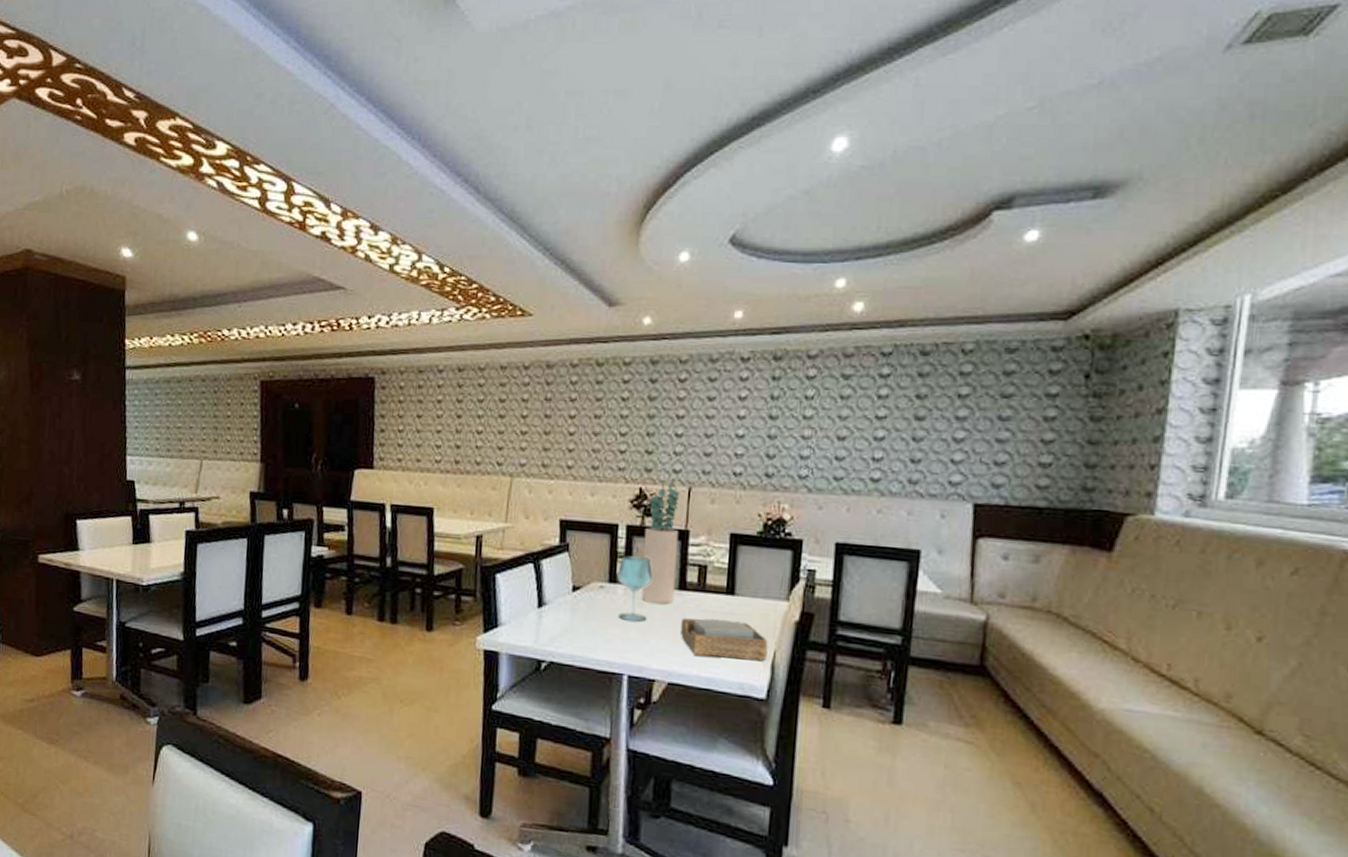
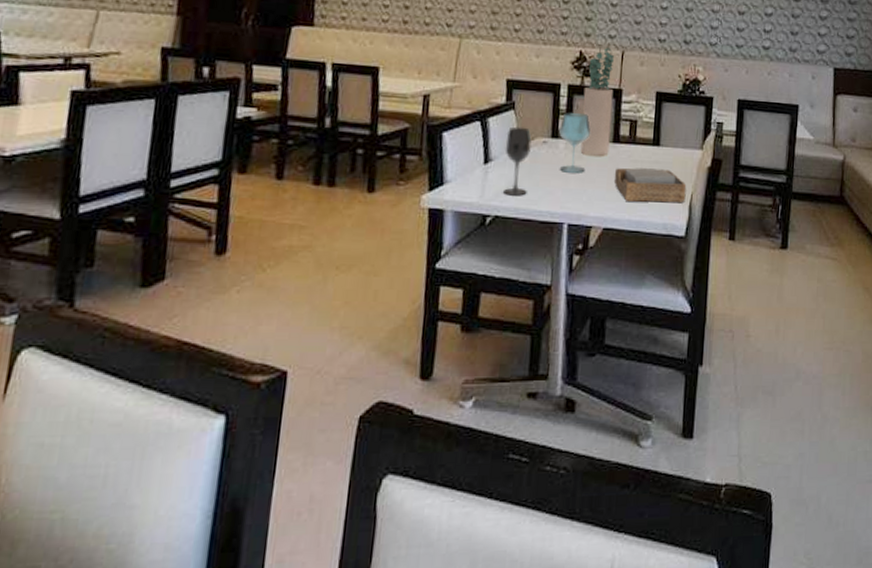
wine glass: none [559,569,587,644] -> present [504,126,532,197]

